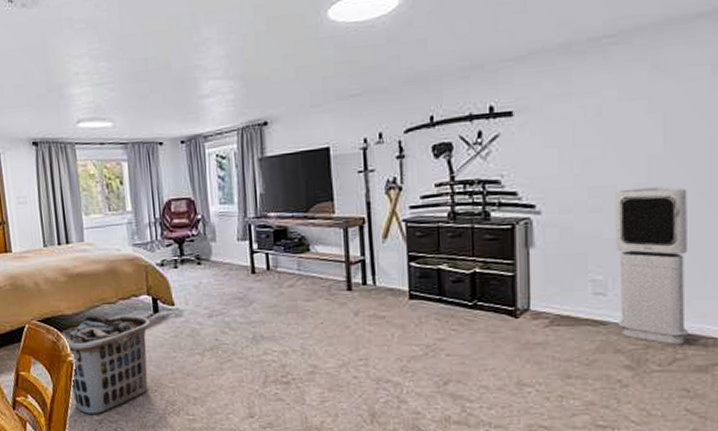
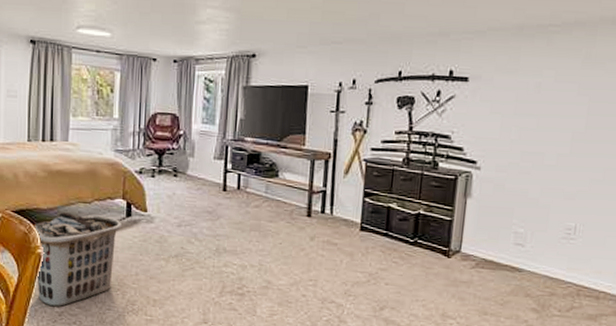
air purifier: present [615,186,689,345] -> none [530,157,600,295]

